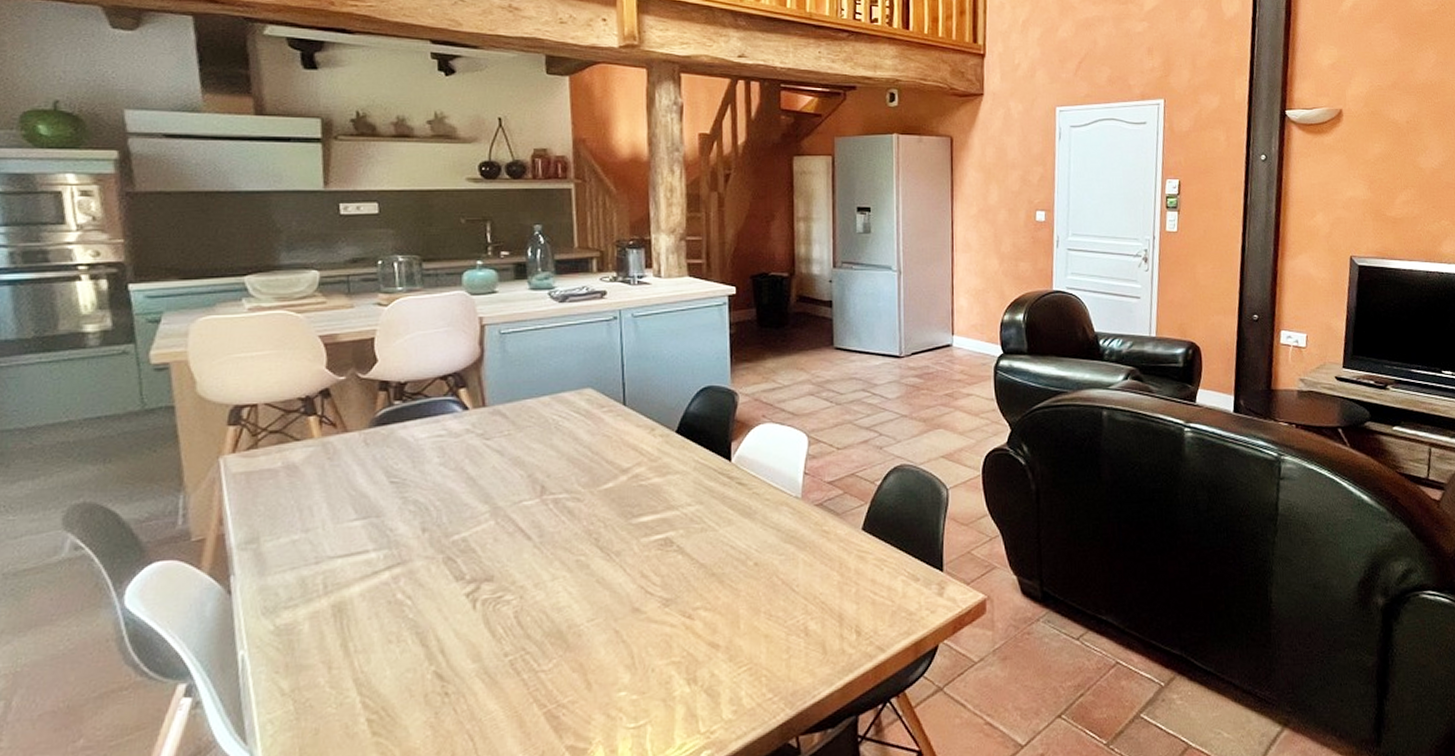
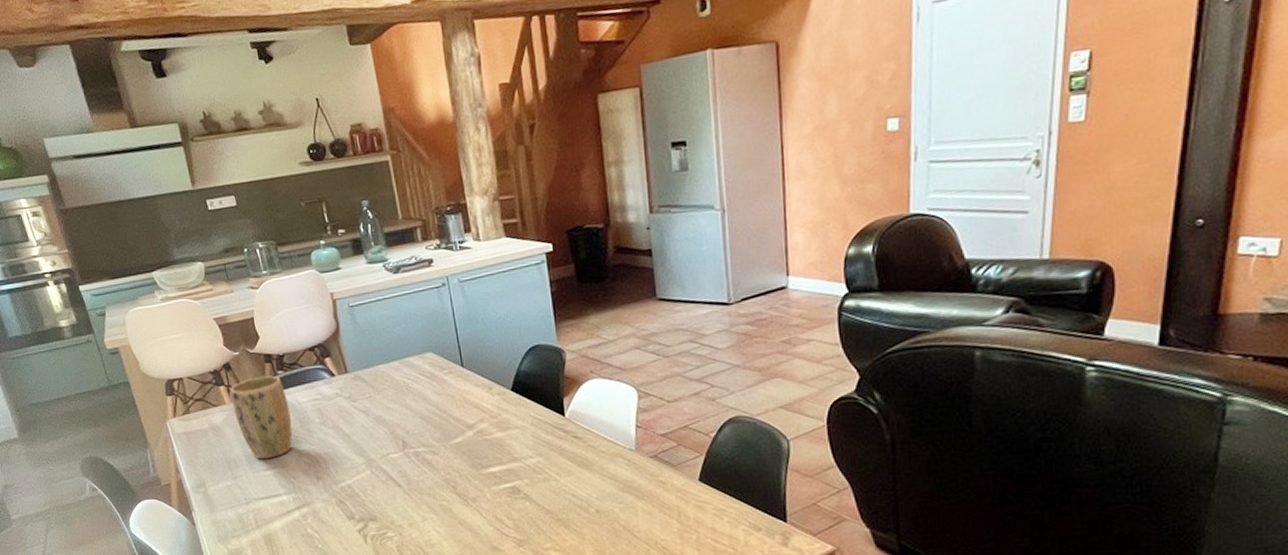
plant pot: none [322,406,402,507] -> present [230,375,293,460]

